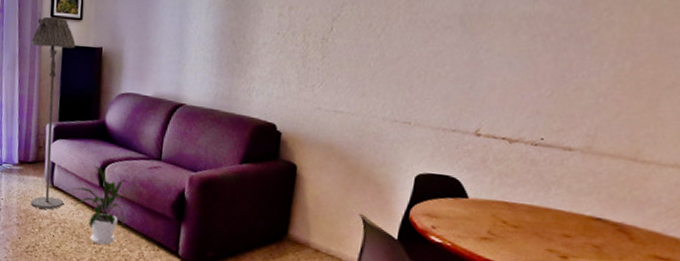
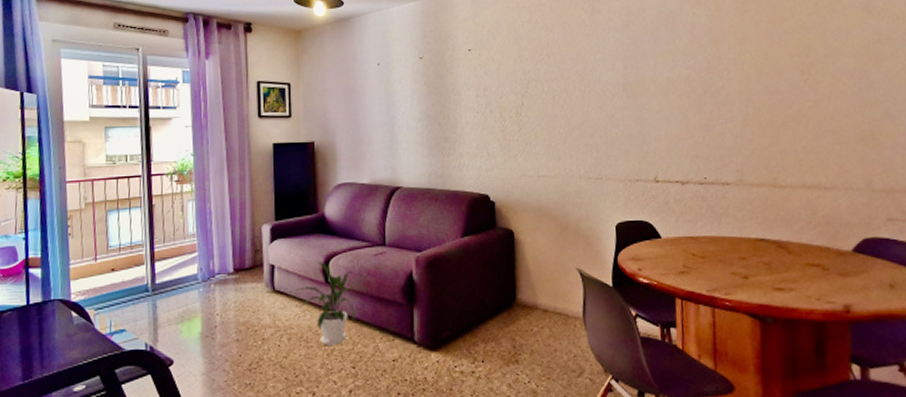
floor lamp: present [31,16,76,210] -> none [240,117,287,317]

